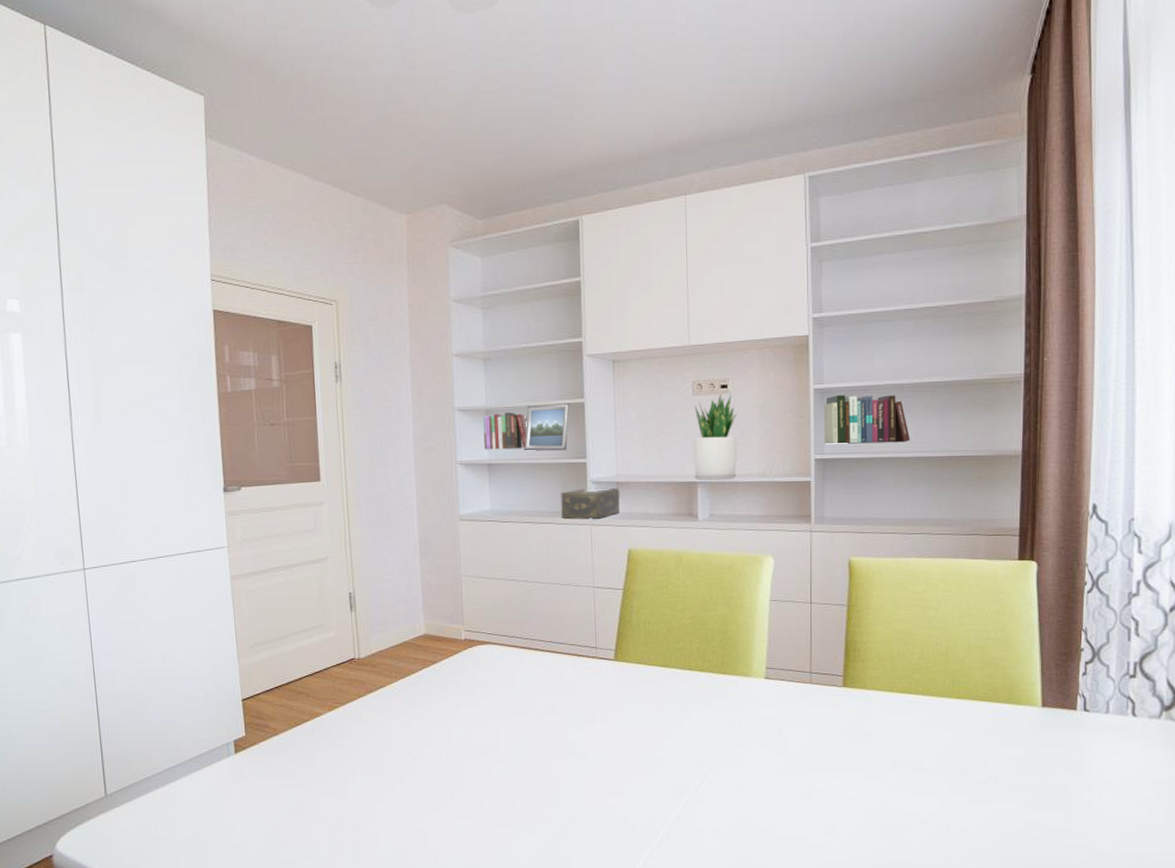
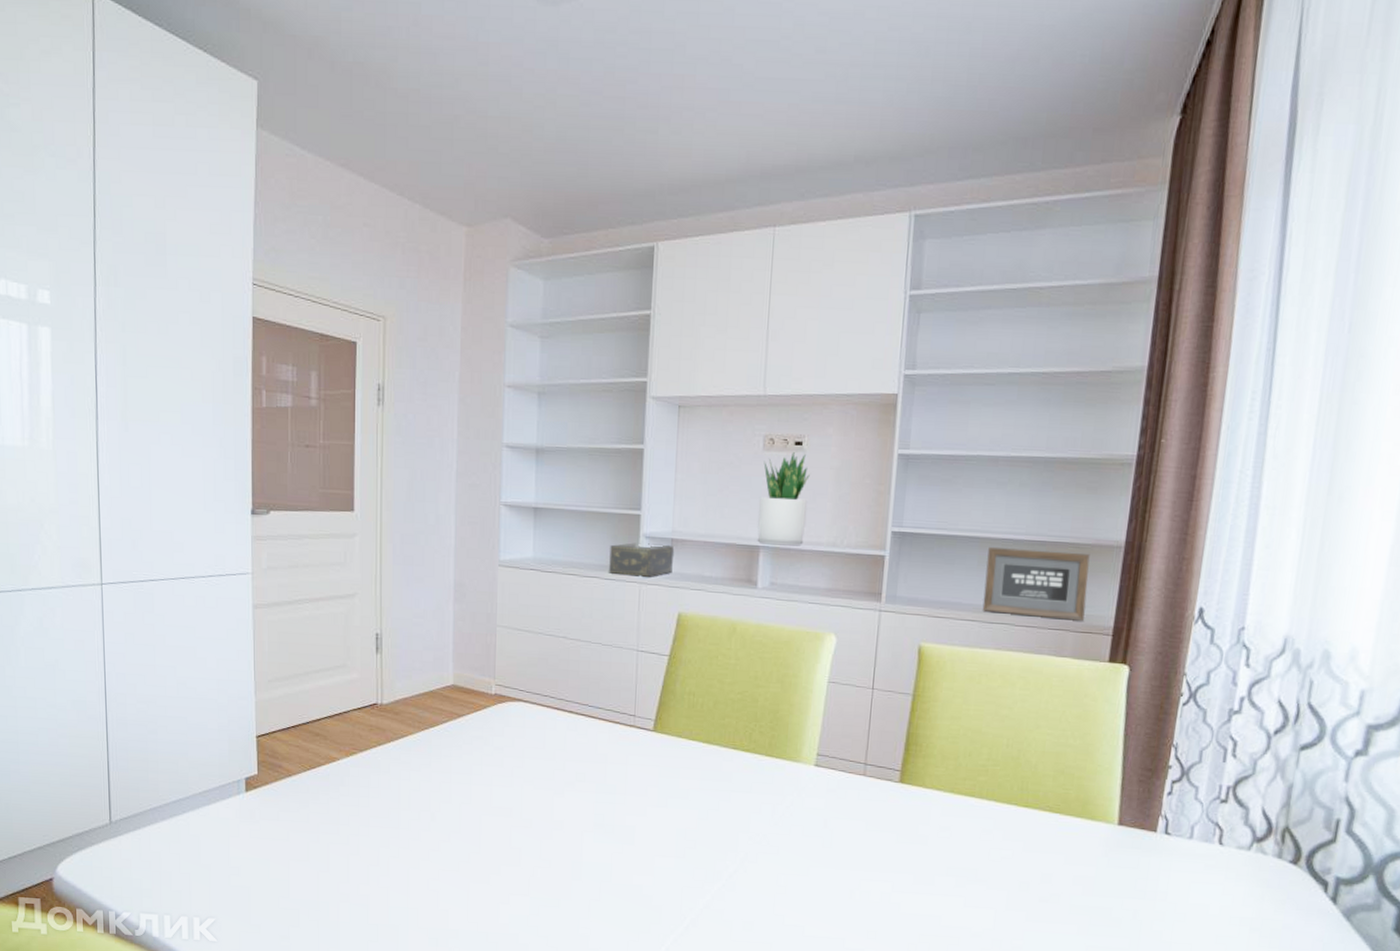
books: present [483,412,527,450] -> none [531,452,580,495]
picture frame: present [524,404,569,451] -> none [574,448,627,500]
books: present [824,395,910,445] -> none [904,463,1001,522]
picture frame: none [902,464,993,526] -> present [982,547,1090,621]

